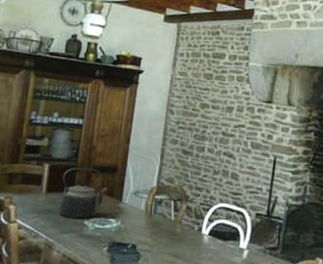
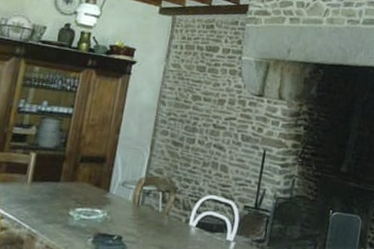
kettle: present [60,167,107,219] -> none [44,157,95,210]

